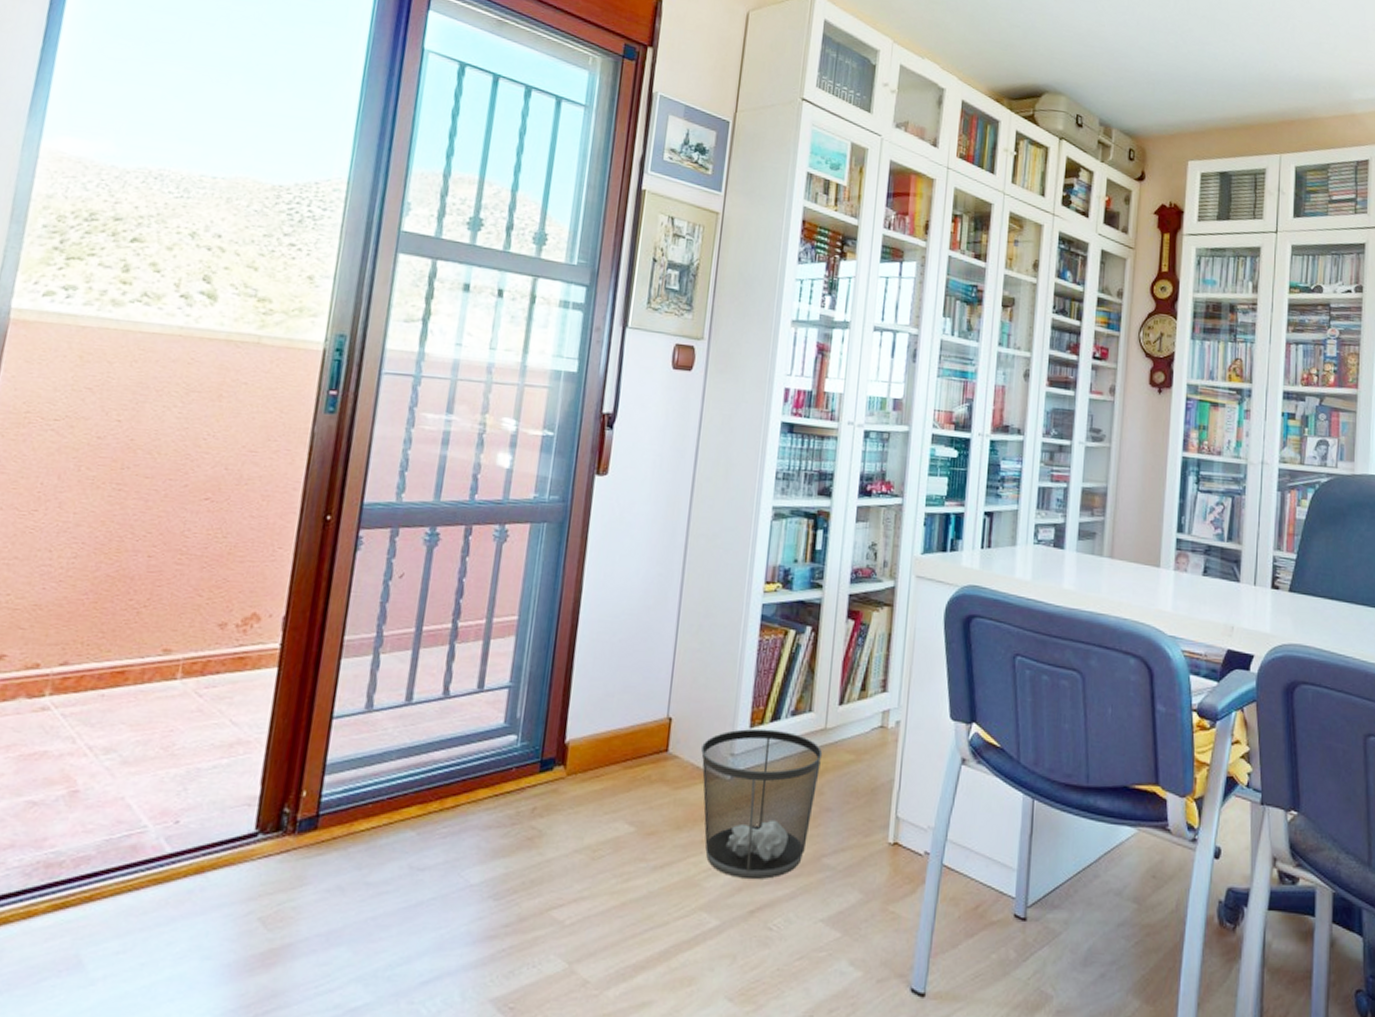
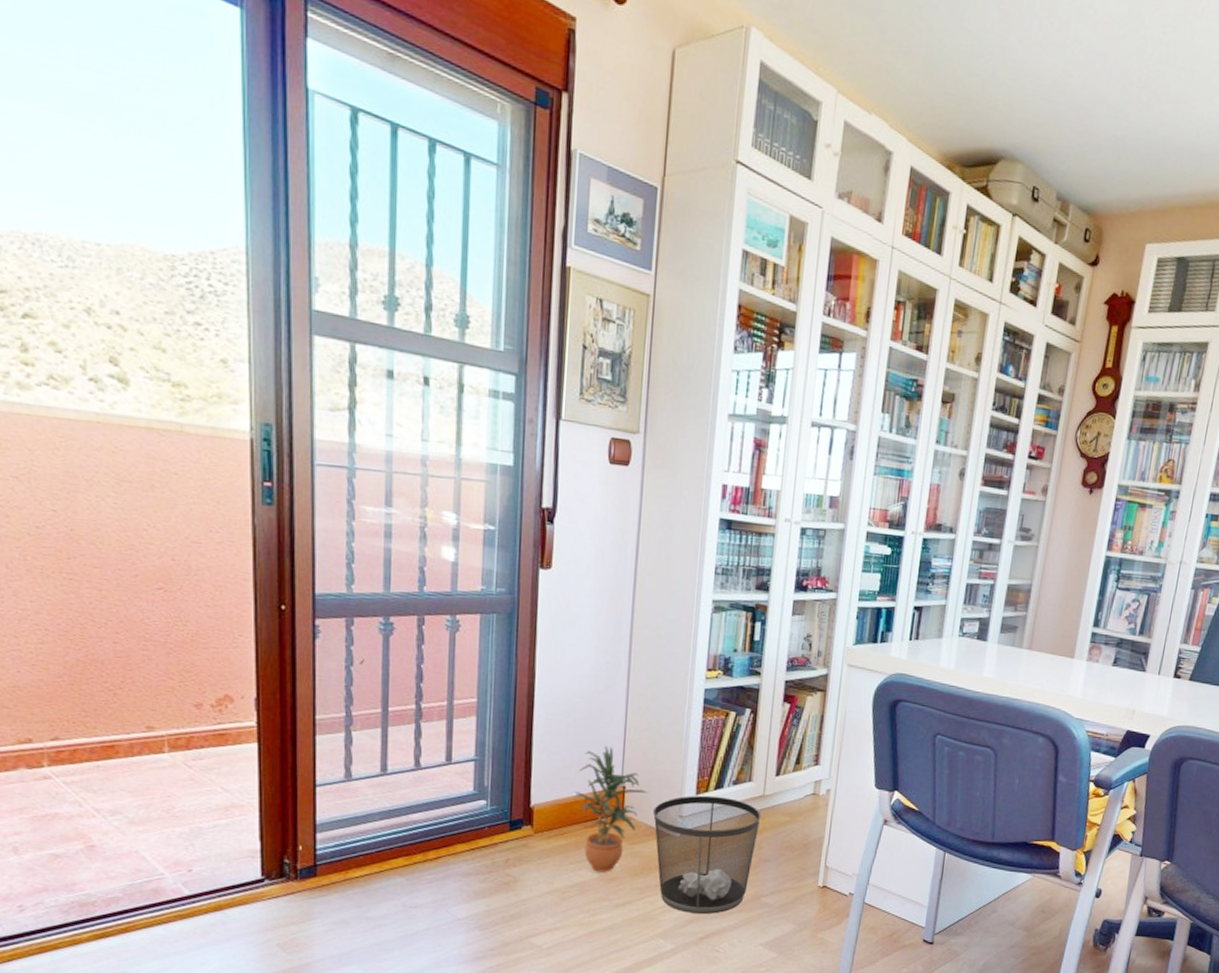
potted plant: none [613,670,696,825] -> present [573,746,648,872]

